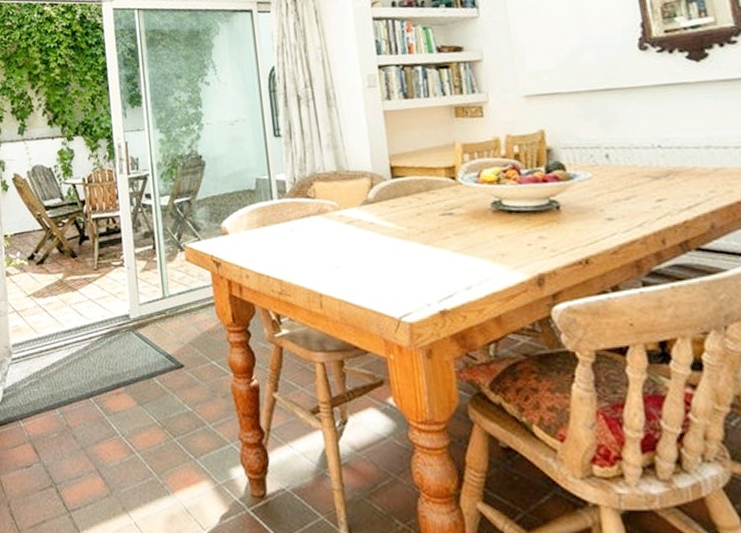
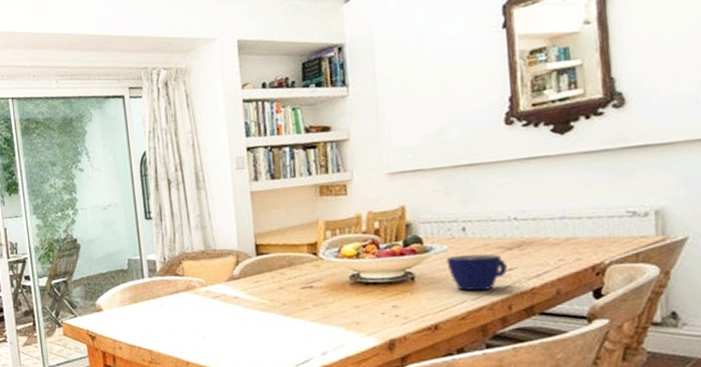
cup: none [591,183,657,223] -> present [446,254,507,291]

